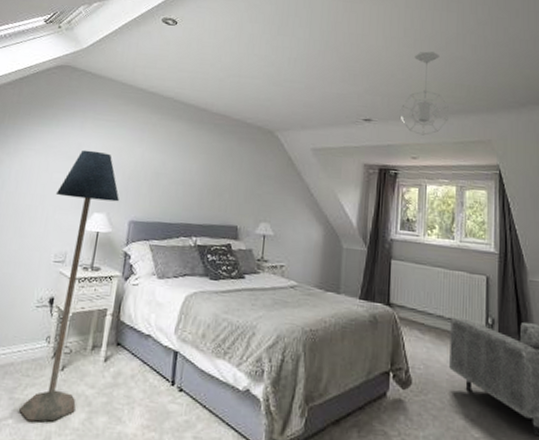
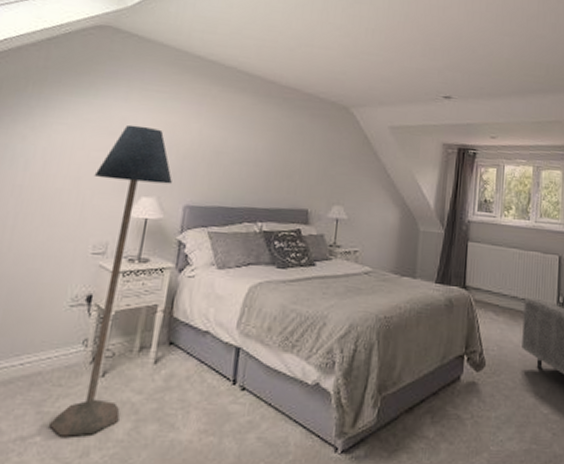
pendant light: present [401,51,449,136] -> none [481,27,528,115]

